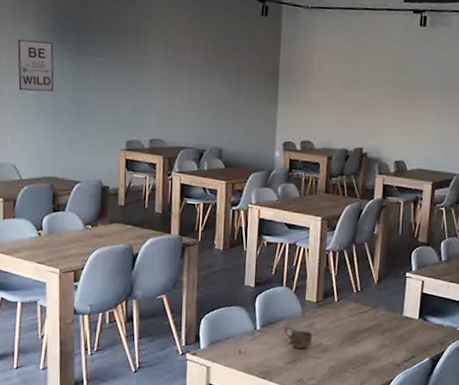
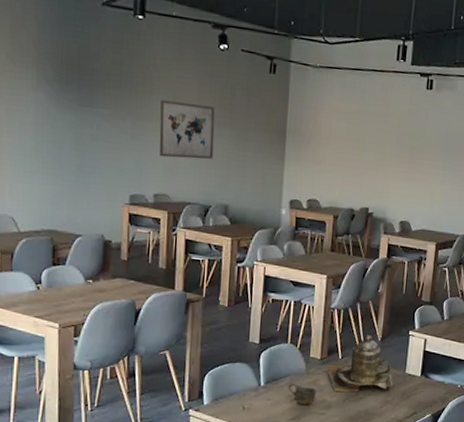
wall art: present [17,39,54,92] -> none [16,87,55,143]
wall art: none [154,45,209,104] -> present [159,99,215,159]
teapot: none [322,276,390,336] -> present [326,334,393,392]

